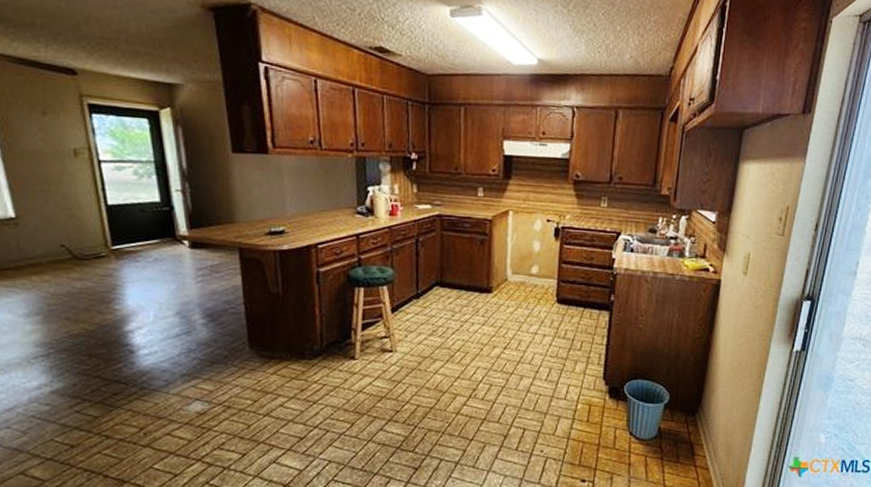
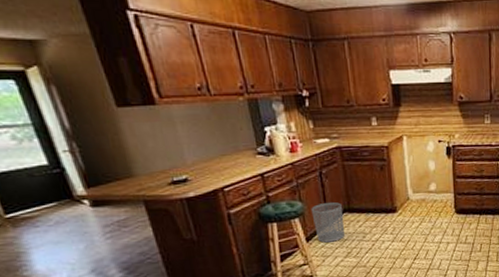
waste bin: none [401,272,434,317] -> present [311,202,344,243]

